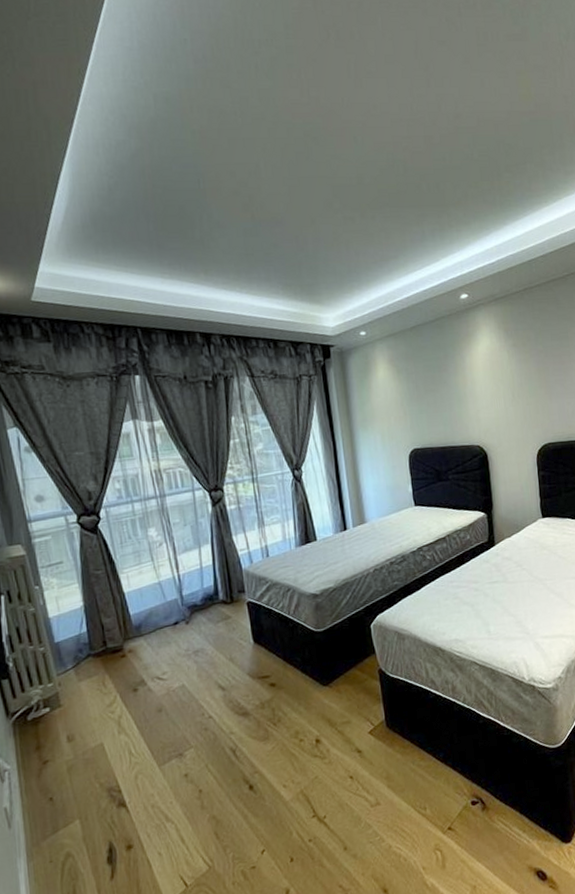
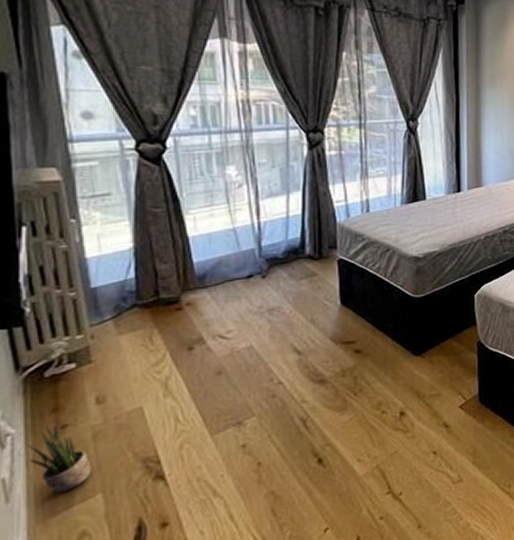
potted plant: none [18,760,69,820] -> present [24,424,91,493]

